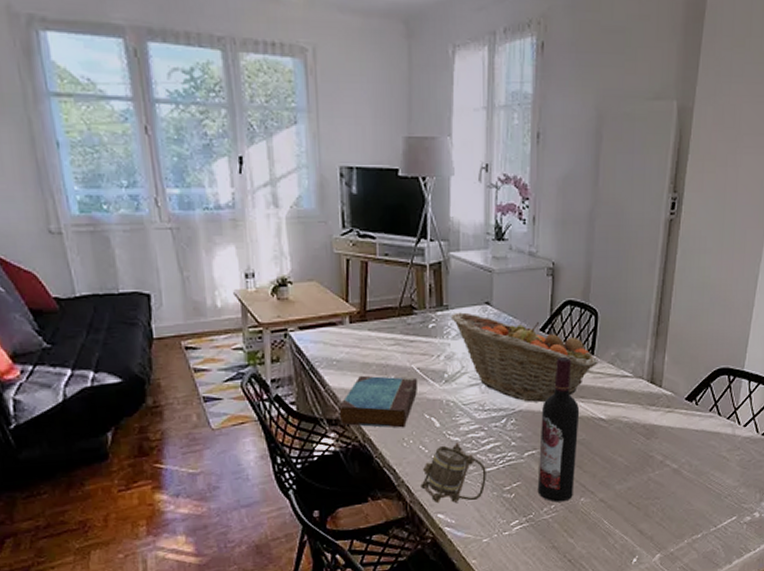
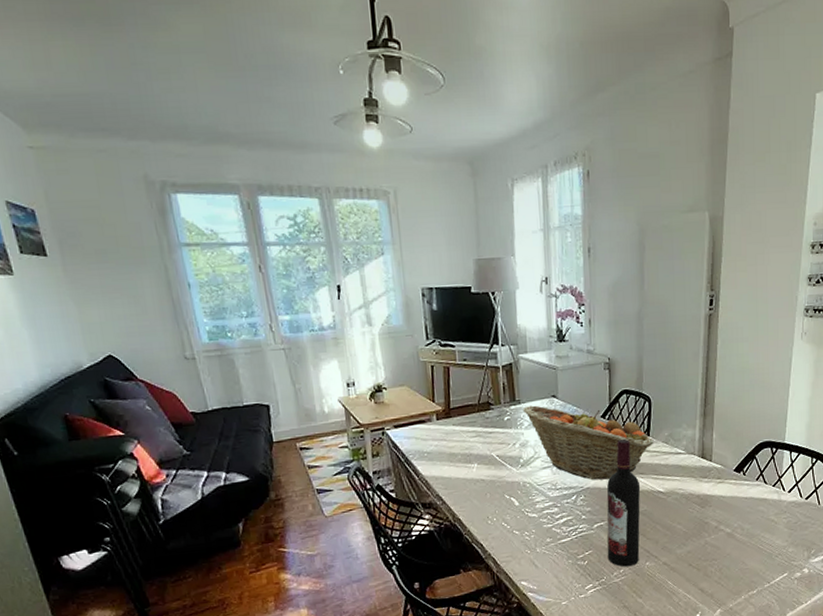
book: present [339,375,417,428] -> none [431,463,498,508]
mug: present [421,443,486,504] -> none [505,518,562,573]

